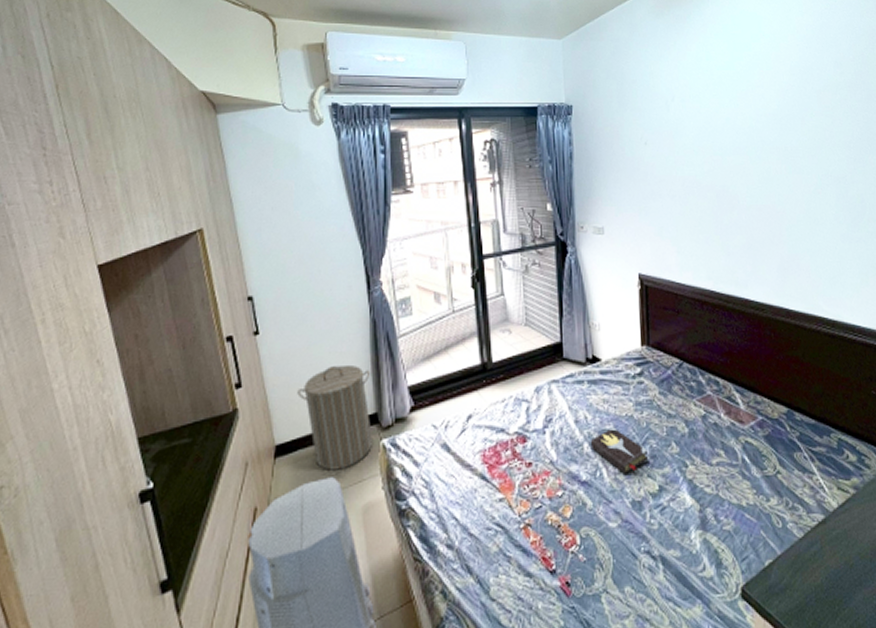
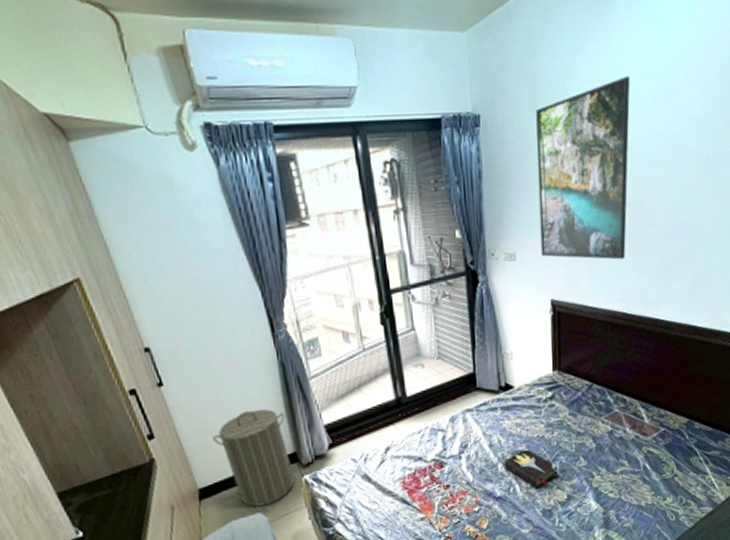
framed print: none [623,78,712,239] -> present [536,76,631,260]

